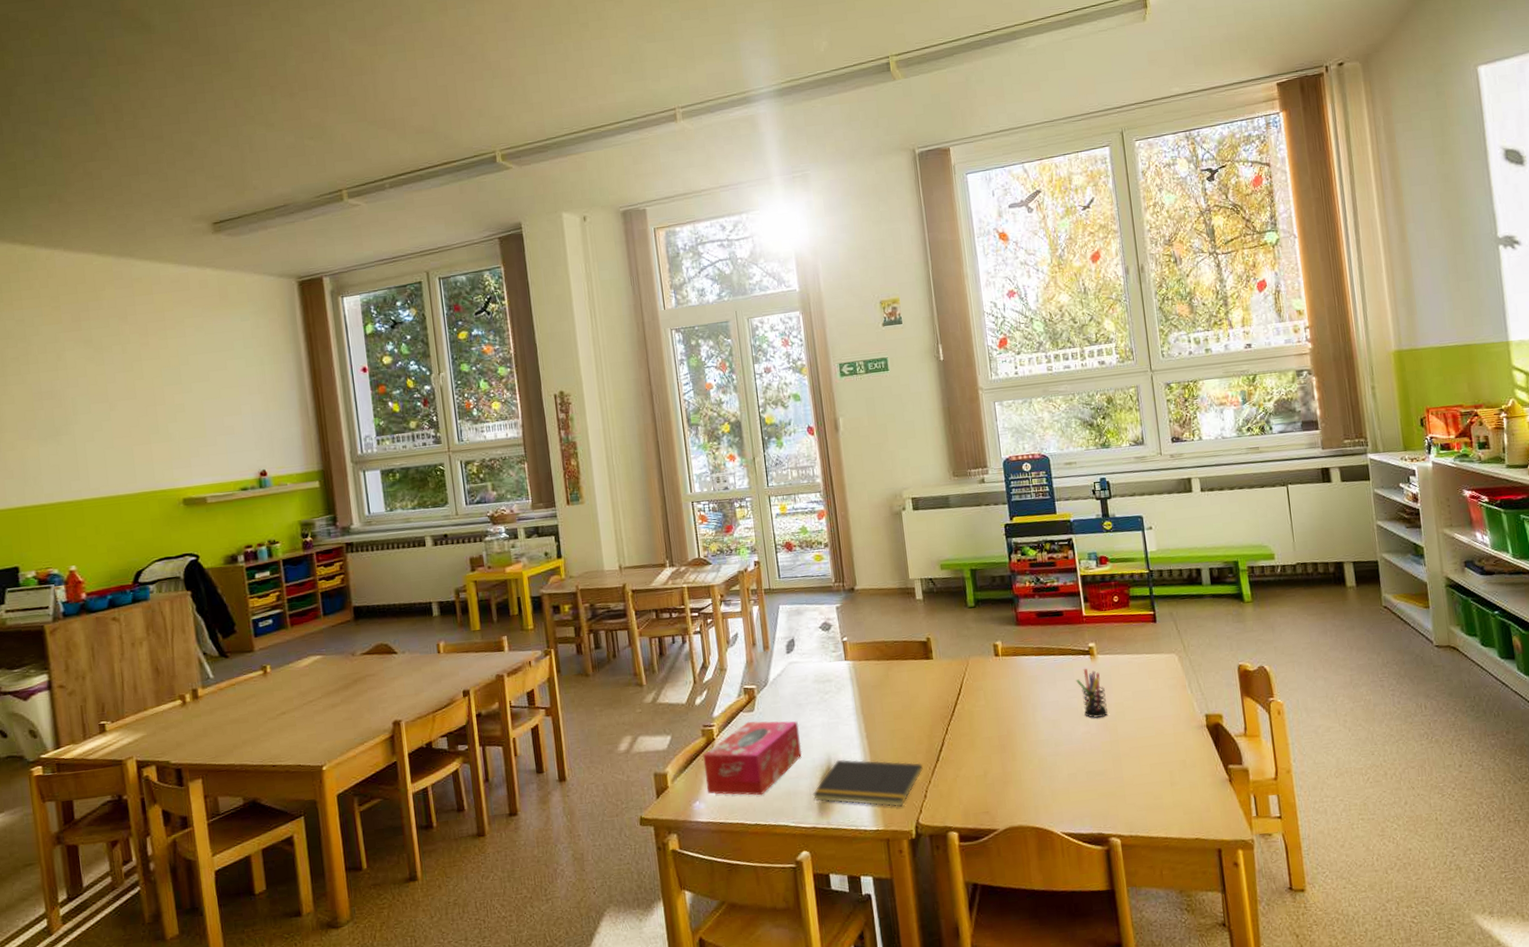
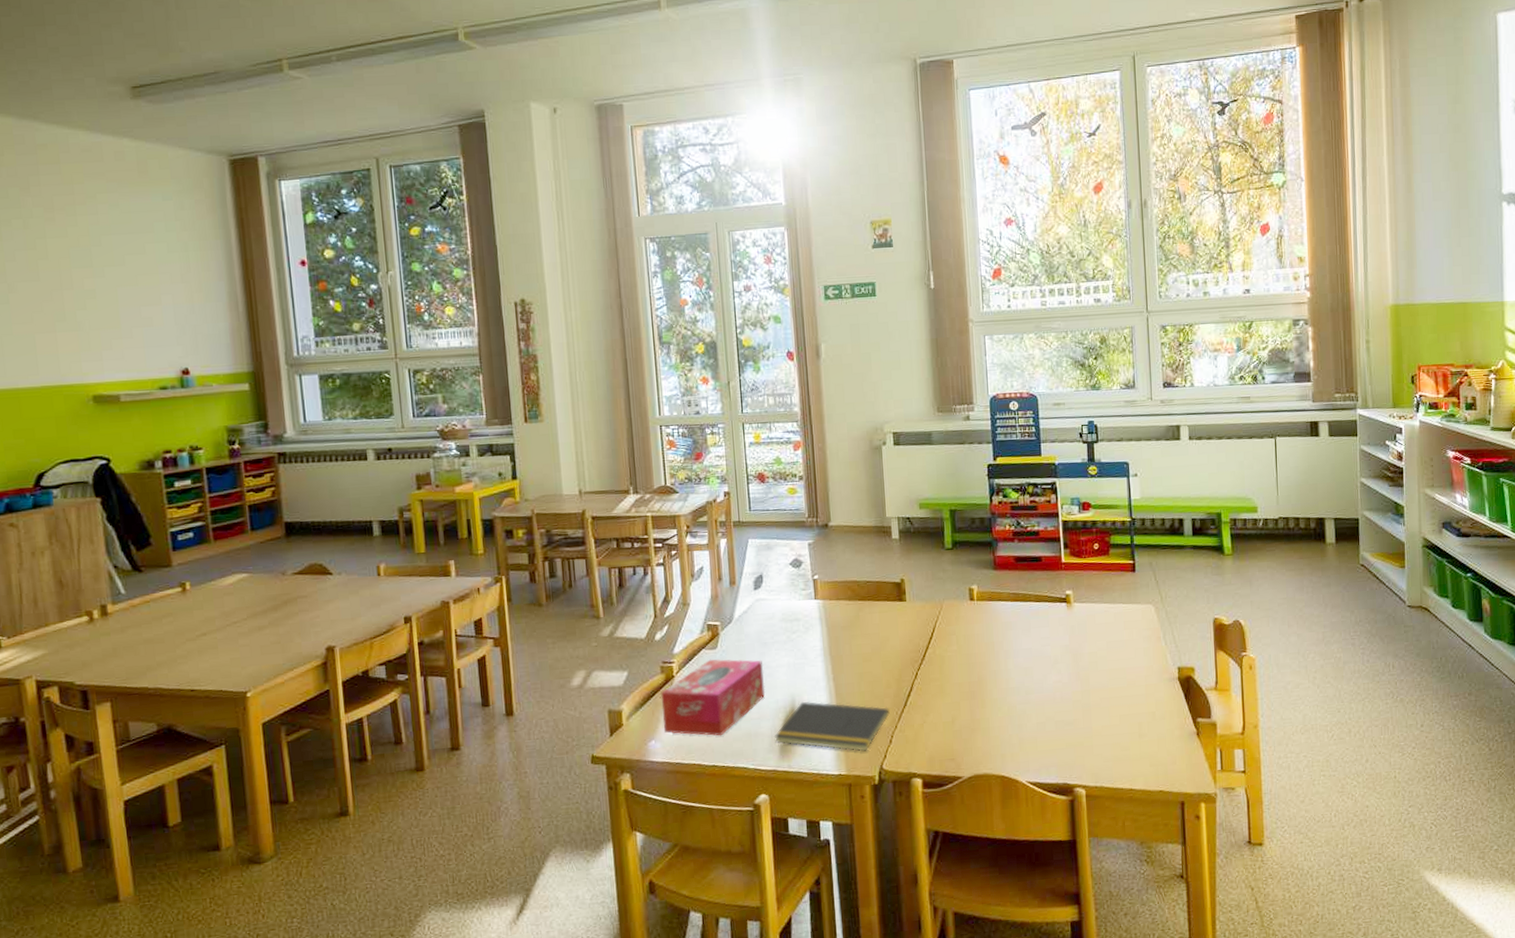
pen holder: present [1076,668,1108,719] -> none [1051,616,1081,668]

